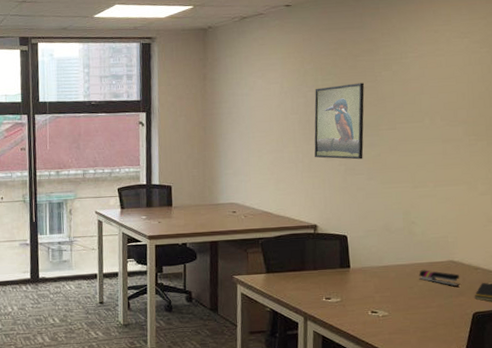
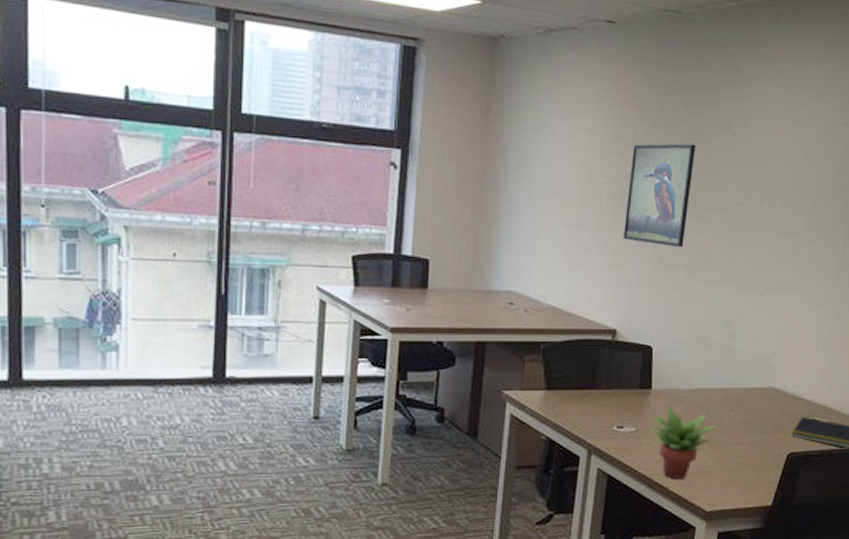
succulent plant: none [350,279,411,338] -> present [648,405,719,480]
stapler: present [419,270,460,287] -> none [731,397,779,420]

